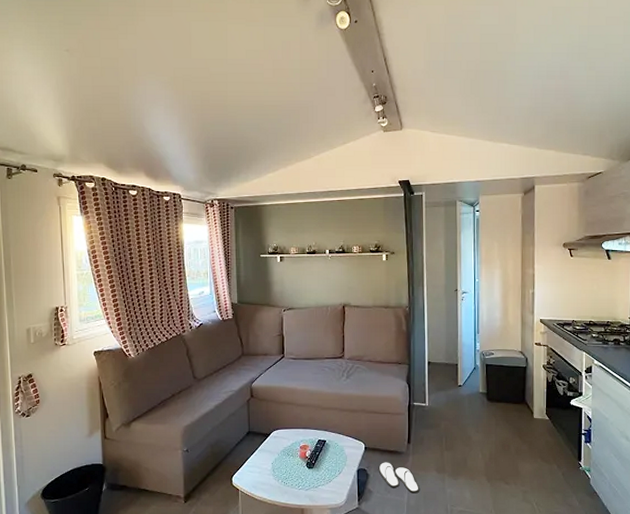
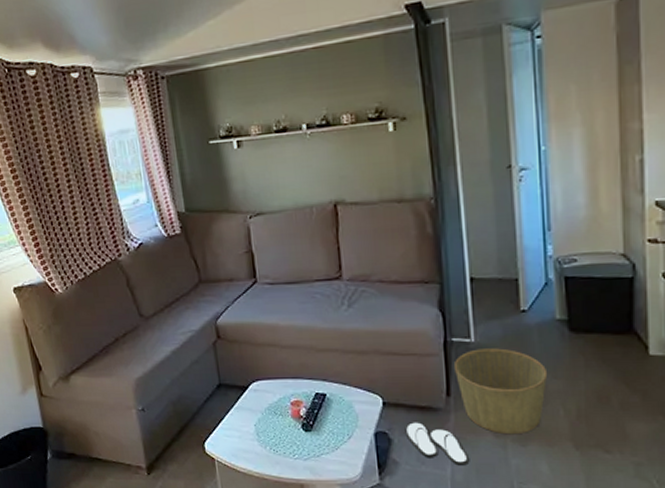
basket: none [414,411,473,471] -> present [455,348,548,435]

